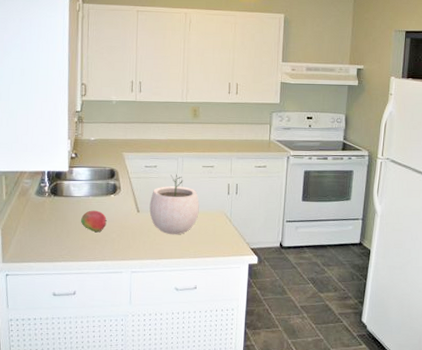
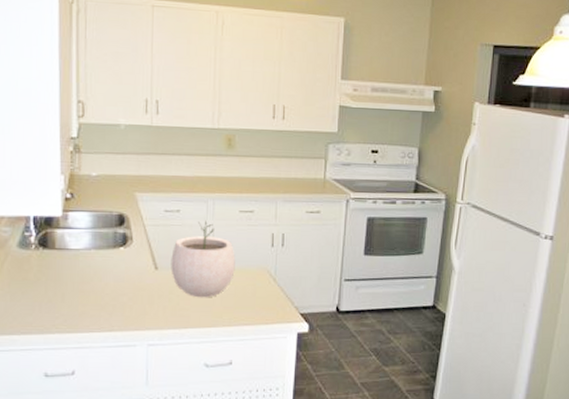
fruit: present [80,210,108,232] -> none [79,267,116,295]

